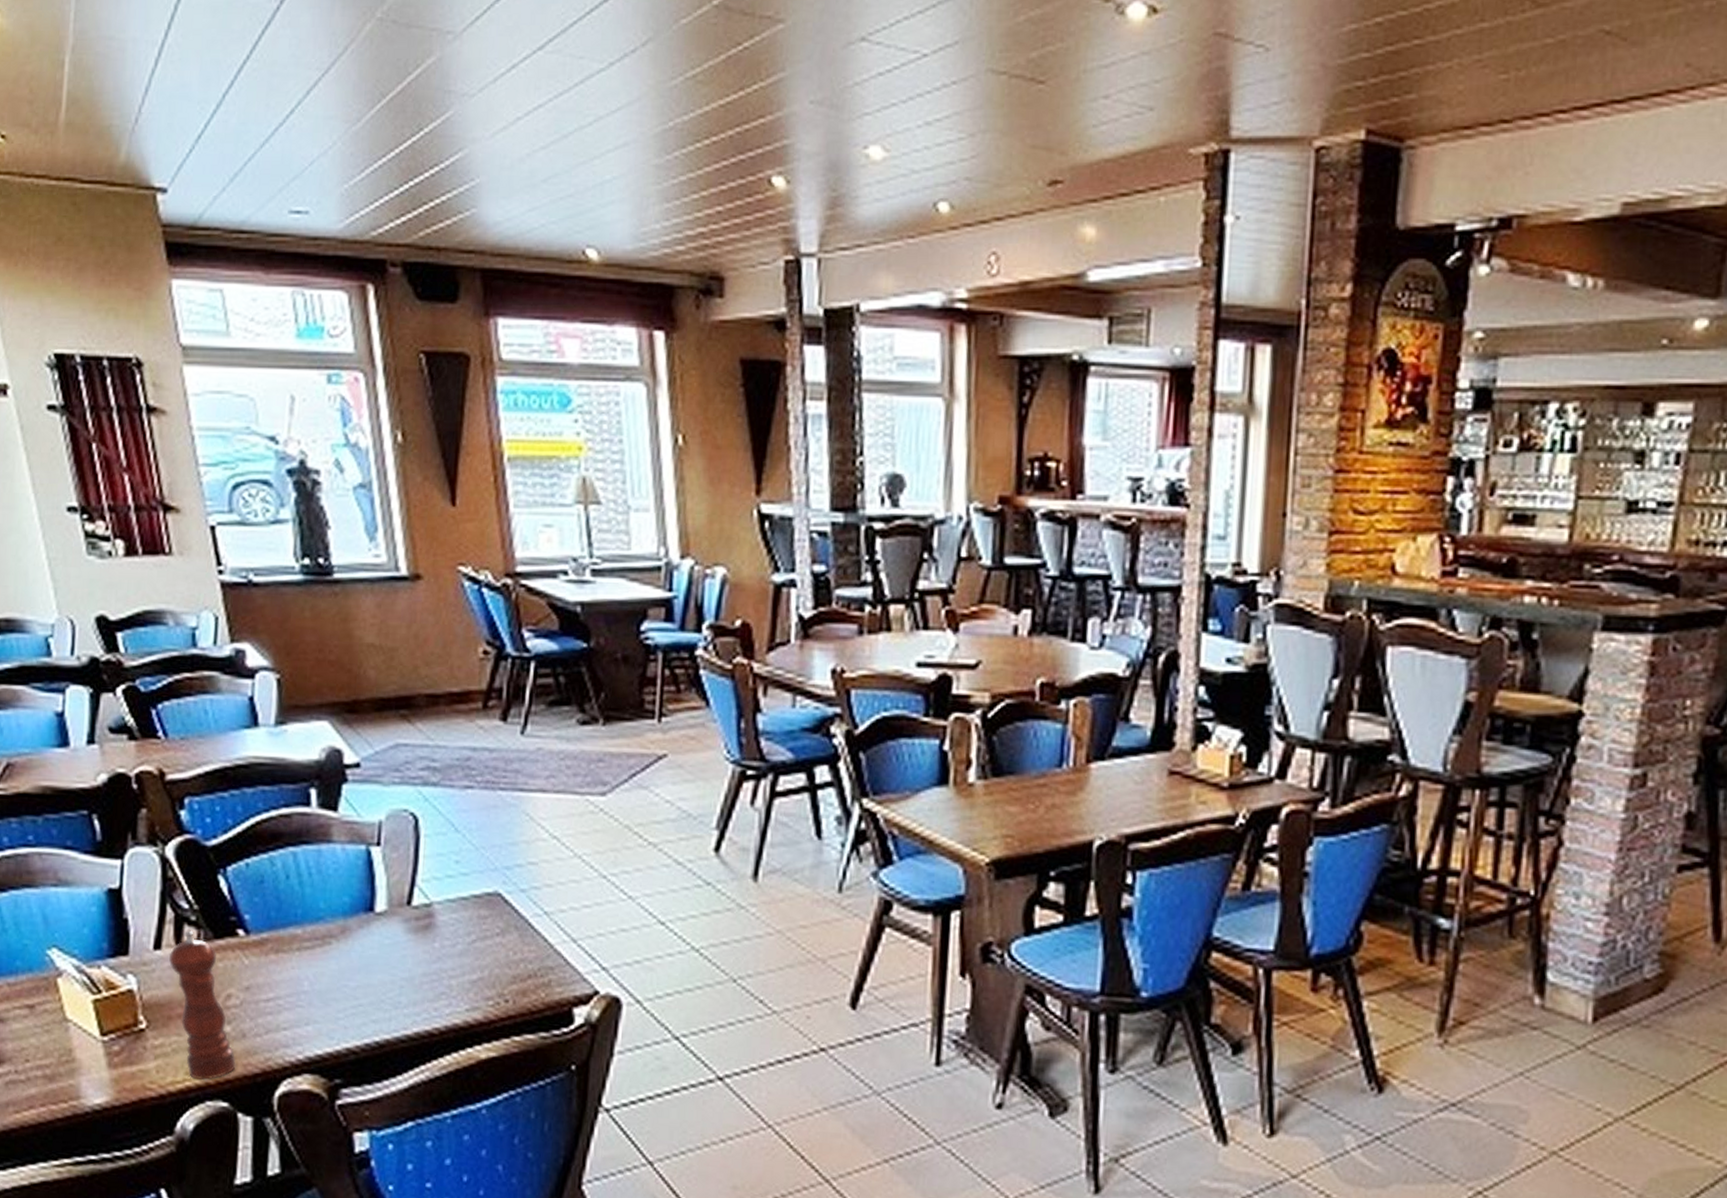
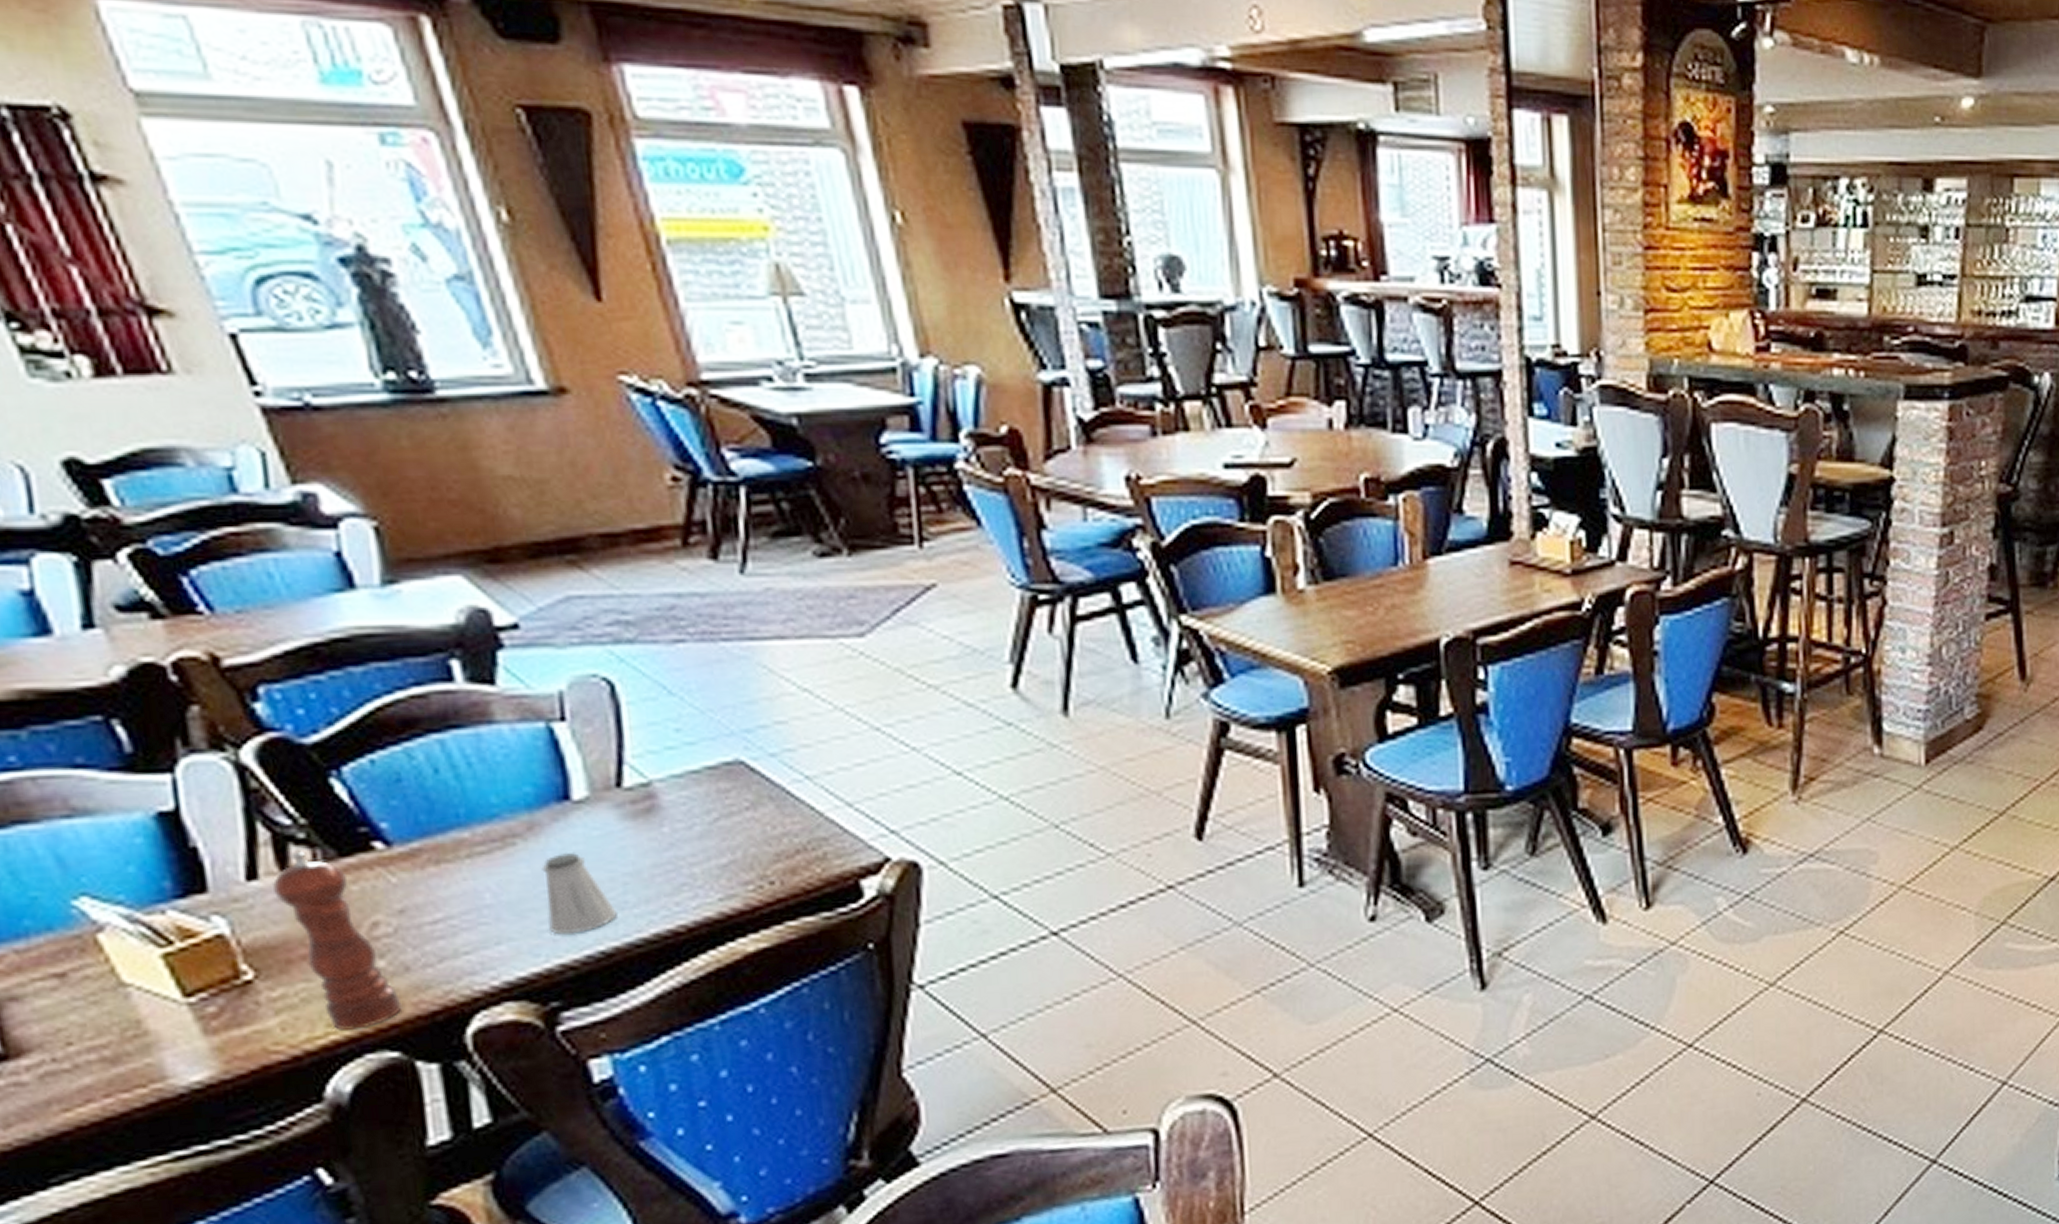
saltshaker: none [343,954,392,1024] -> present [541,851,617,935]

